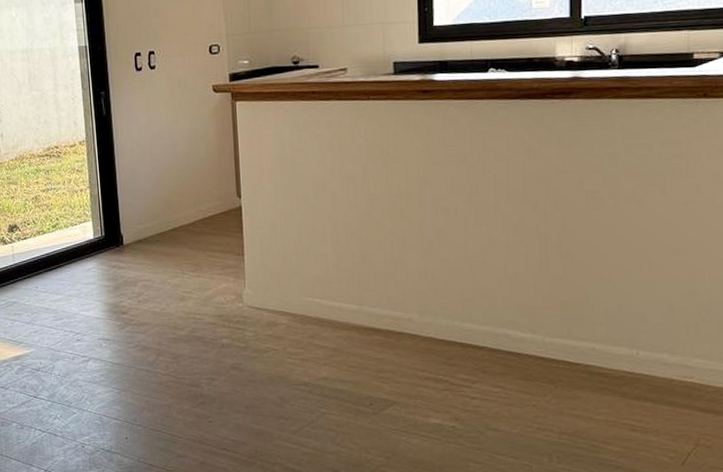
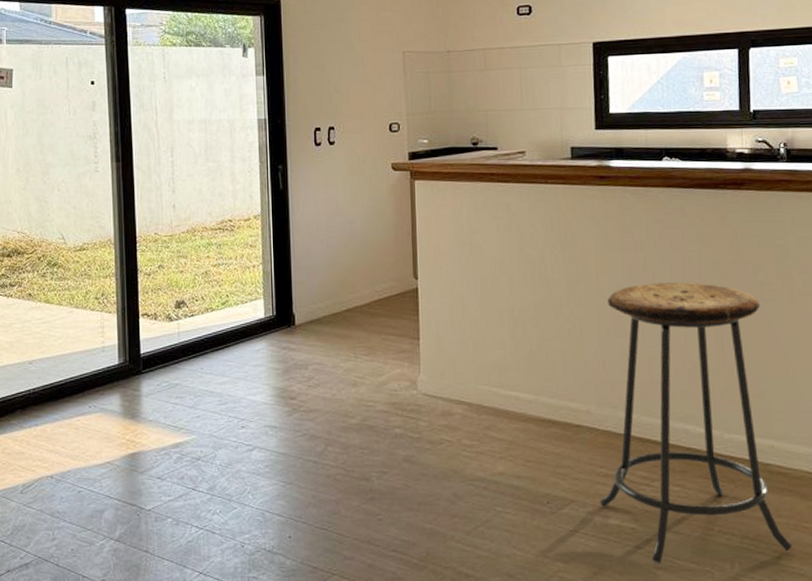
bar stool: none [421,193,611,459] -> present [600,282,793,565]

